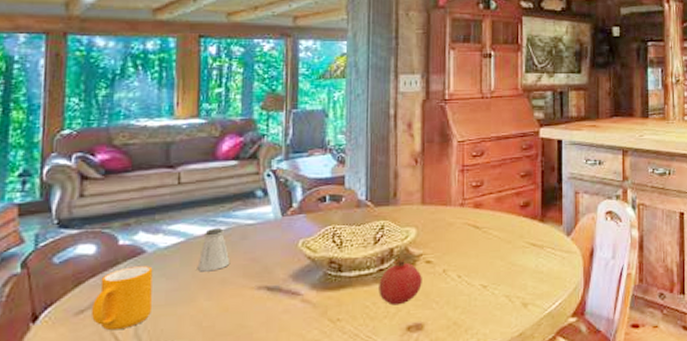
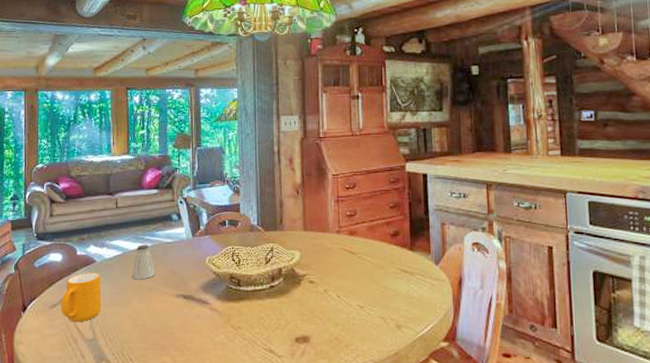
fruit: present [378,258,422,306] -> none [271,277,307,318]

